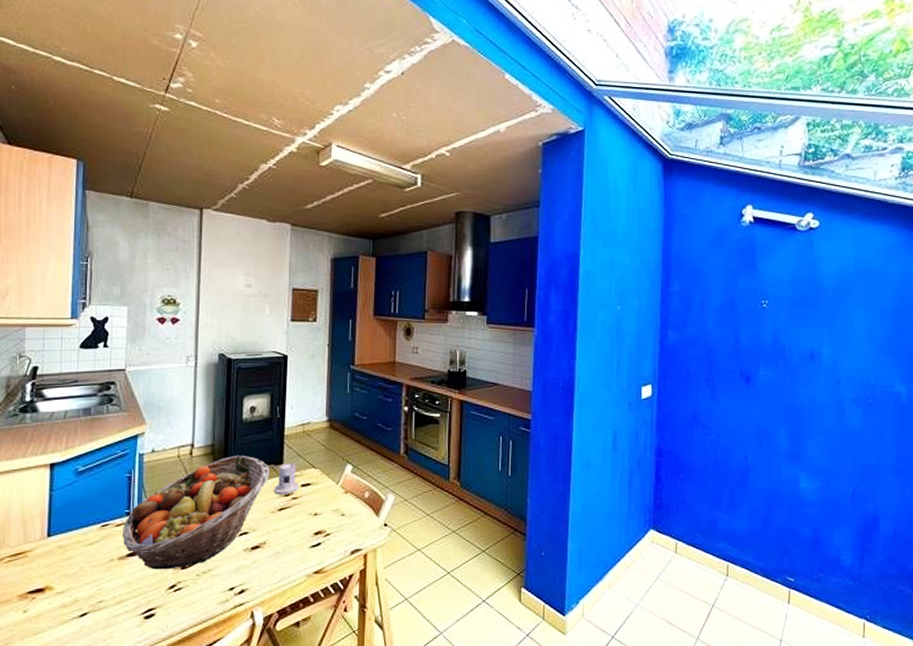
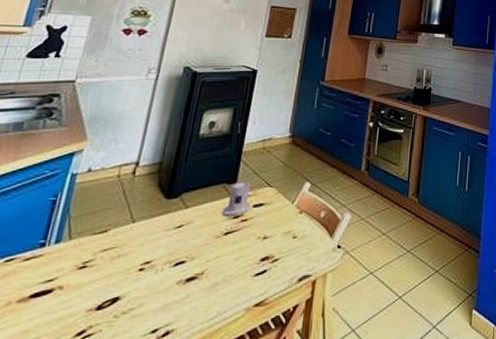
fruit basket: present [121,455,270,570] -> none [28,173,221,313]

